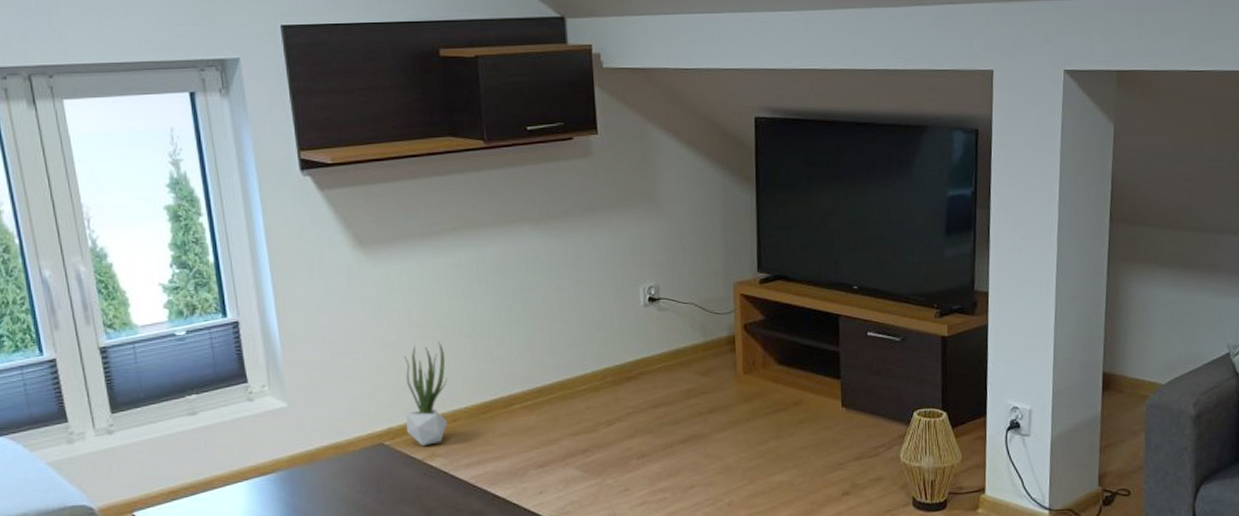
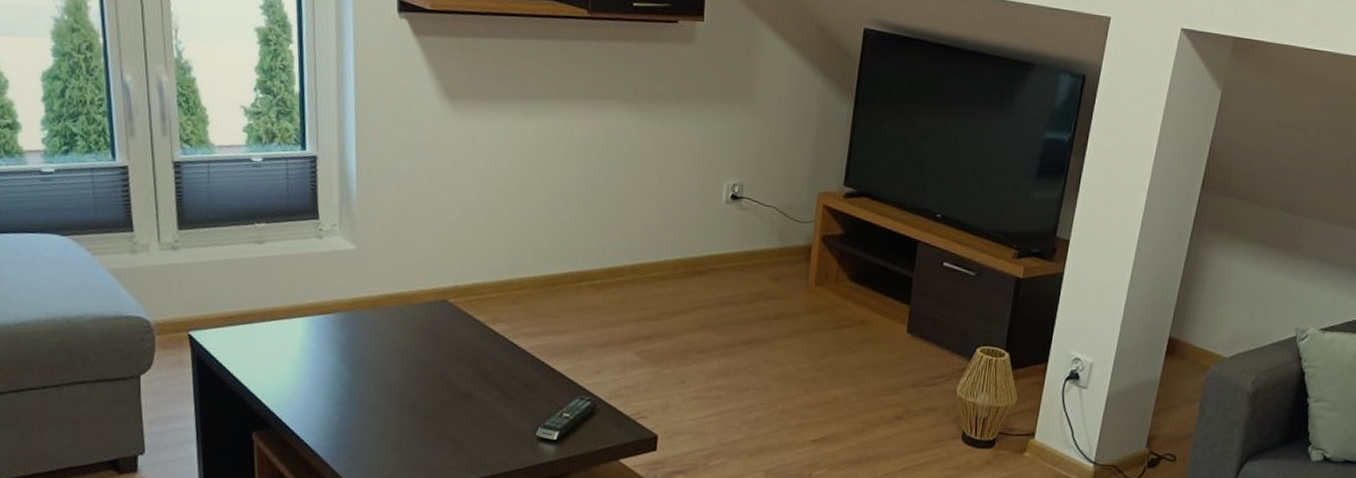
potted plant: present [404,342,448,445] -> none [472,206,520,309]

